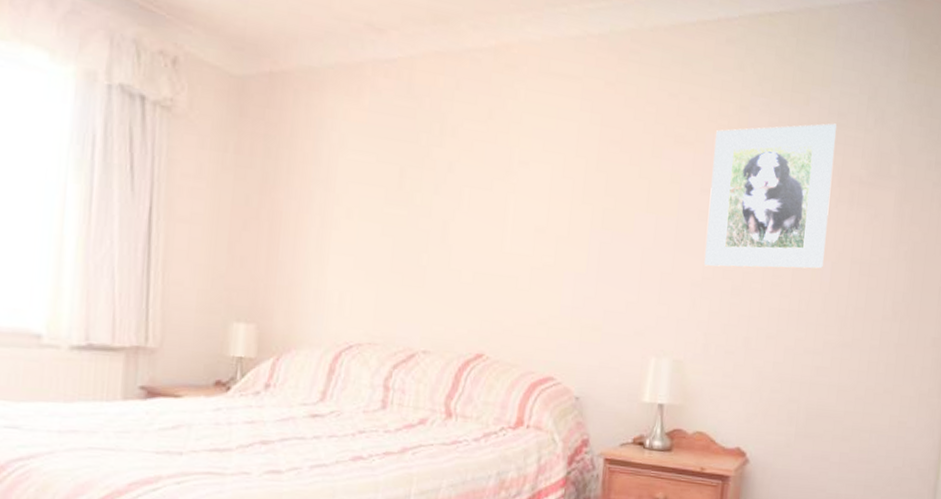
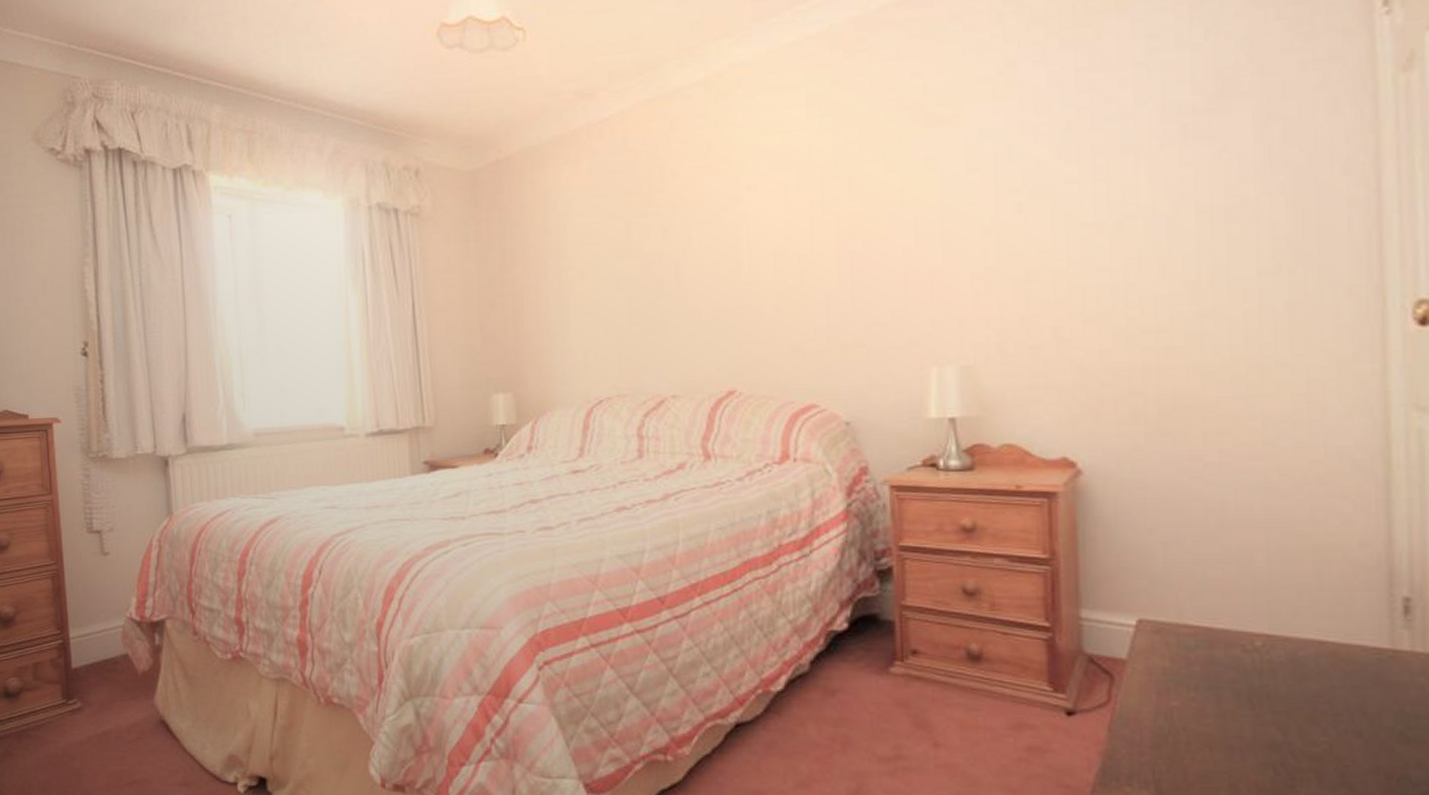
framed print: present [704,123,837,269] -> none [978,49,1153,254]

